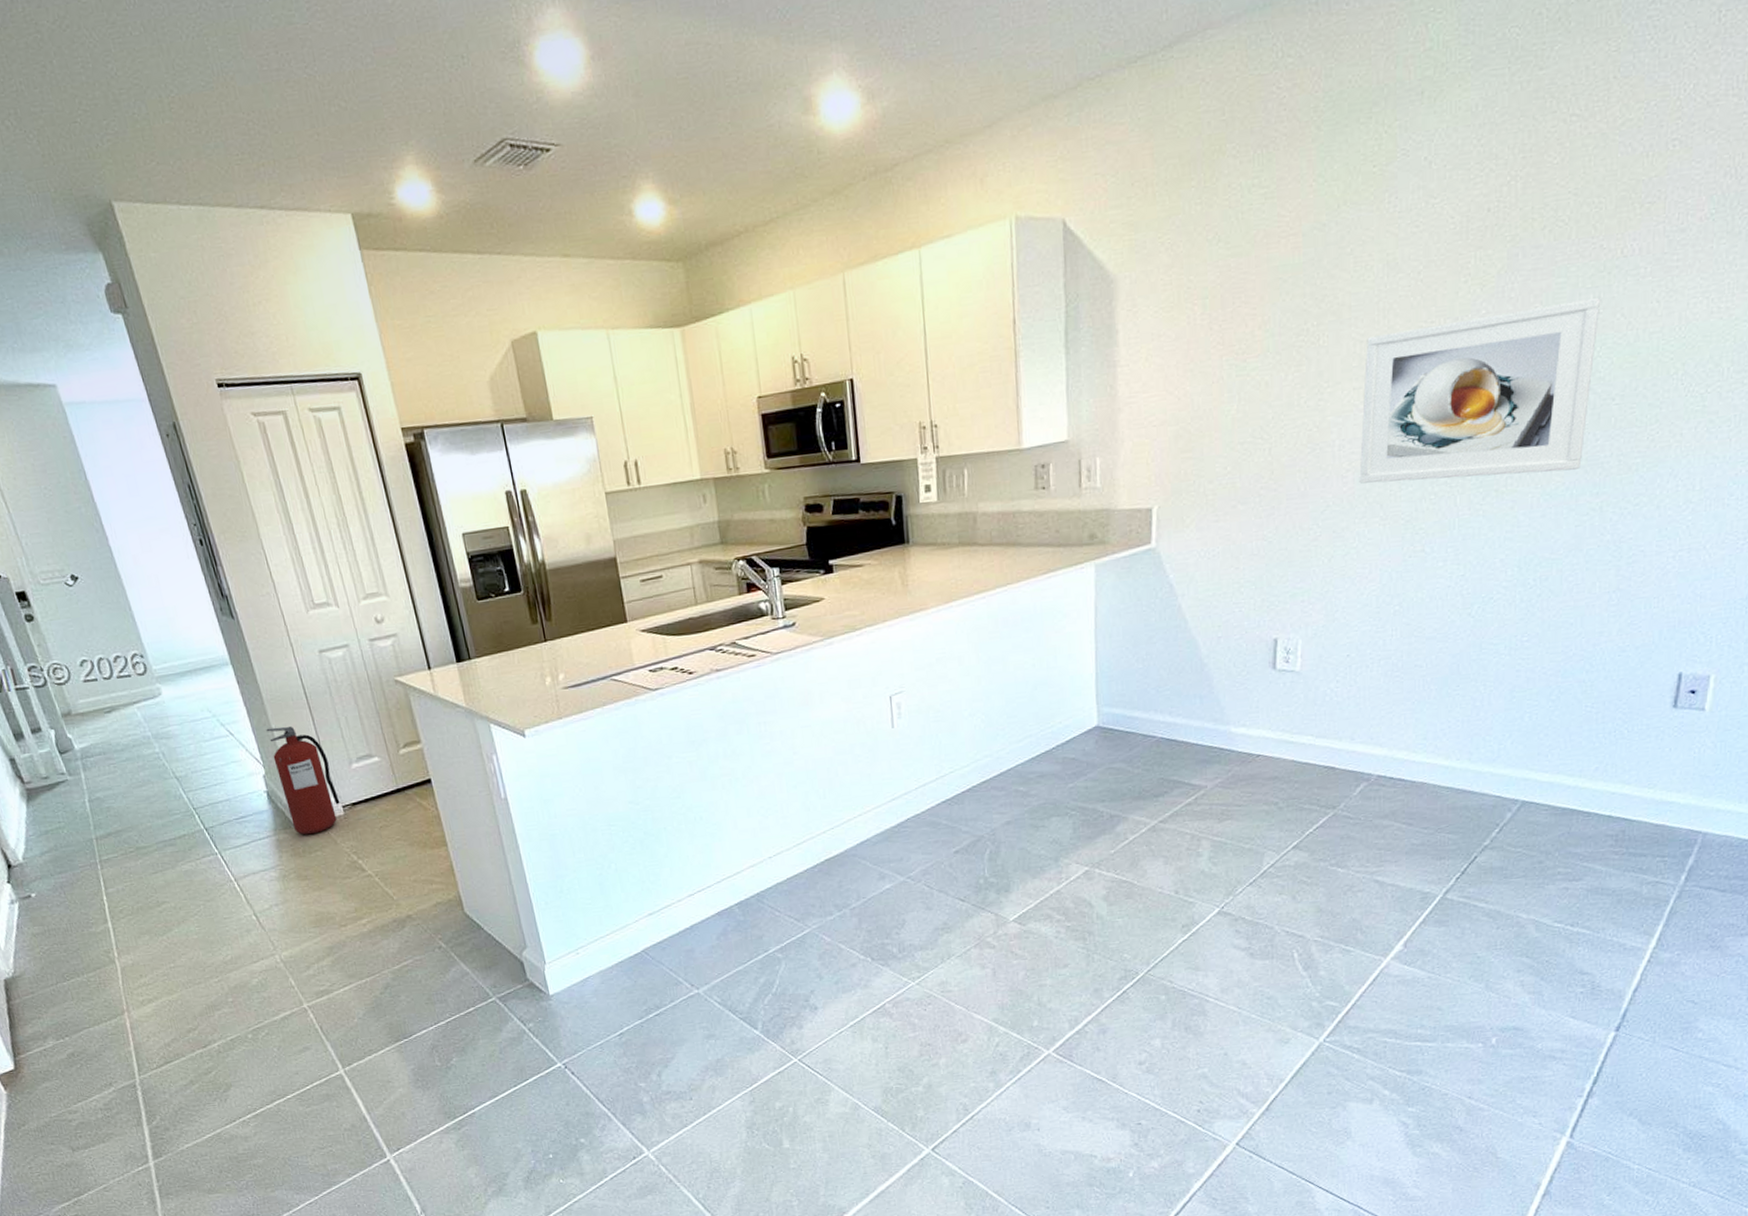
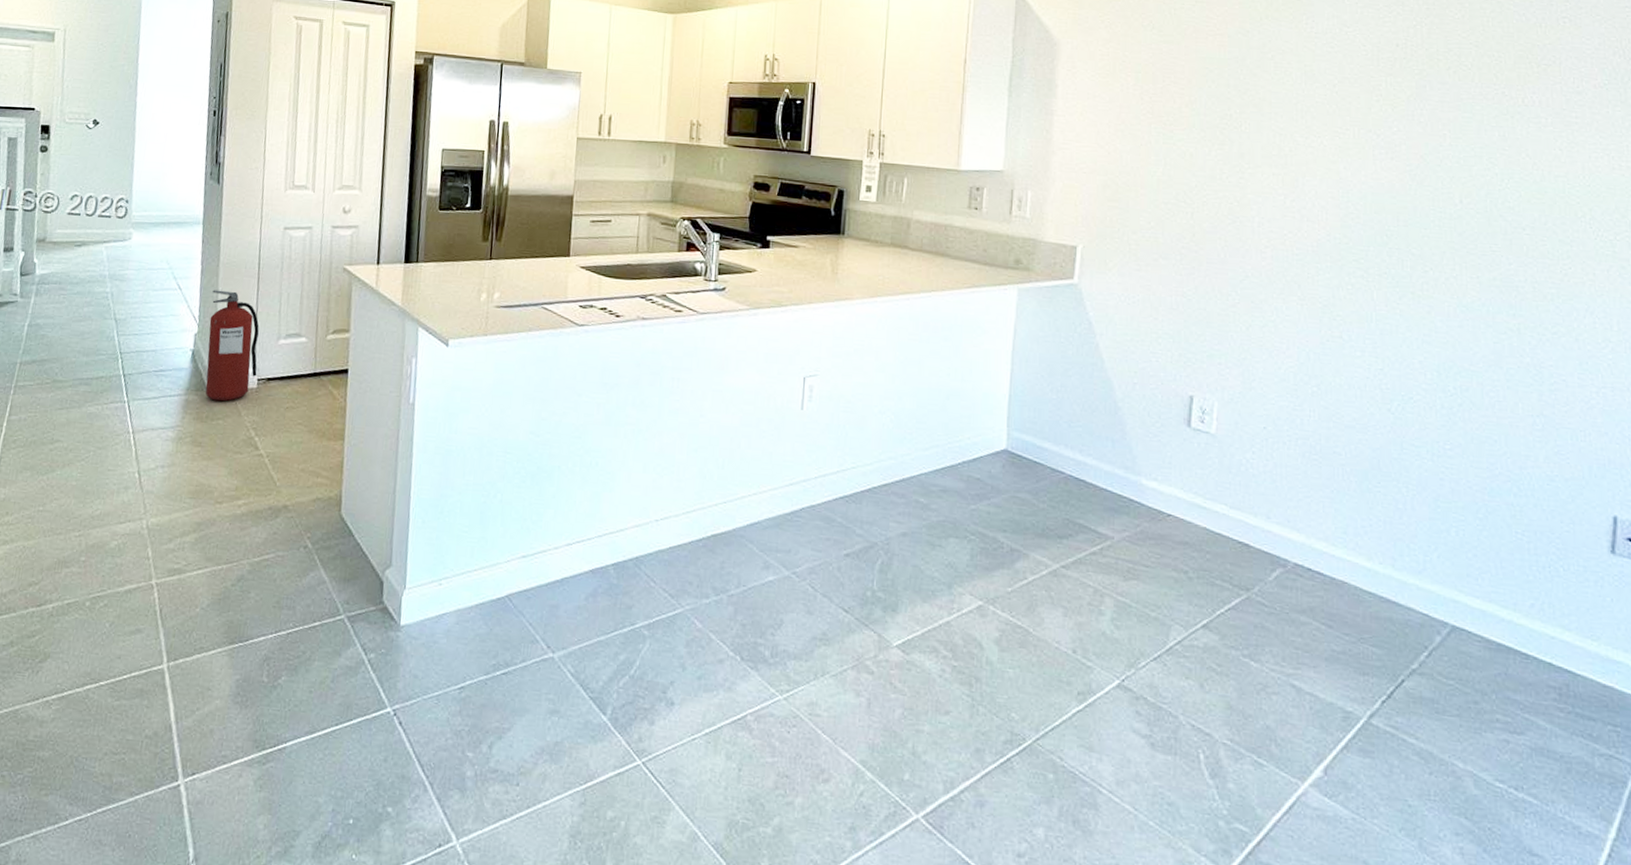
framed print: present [1359,297,1601,484] -> none [1277,131,1506,288]

